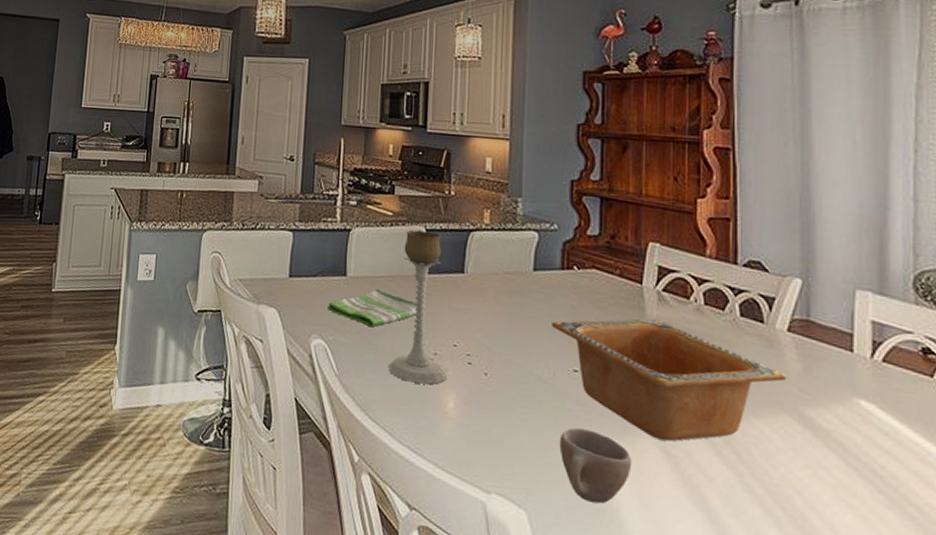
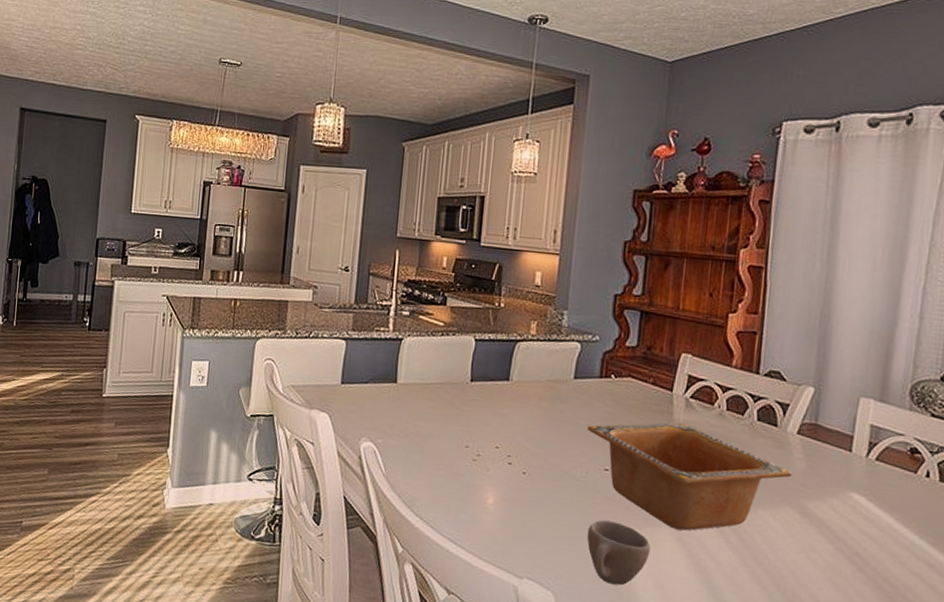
dish towel: present [326,288,418,328] -> none [376,395,464,431]
candle holder: present [388,229,447,385] -> none [433,339,489,483]

